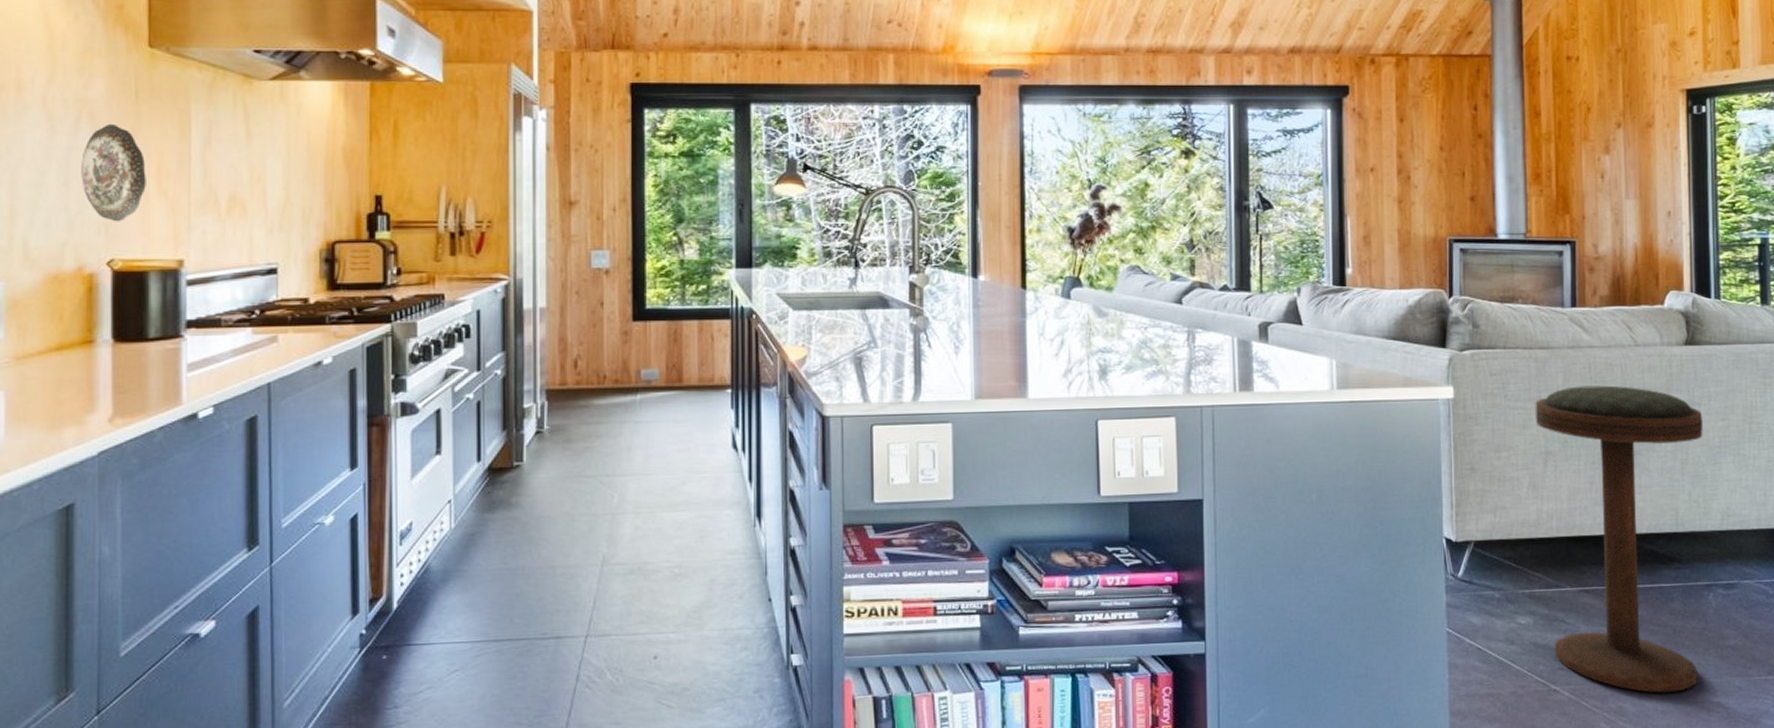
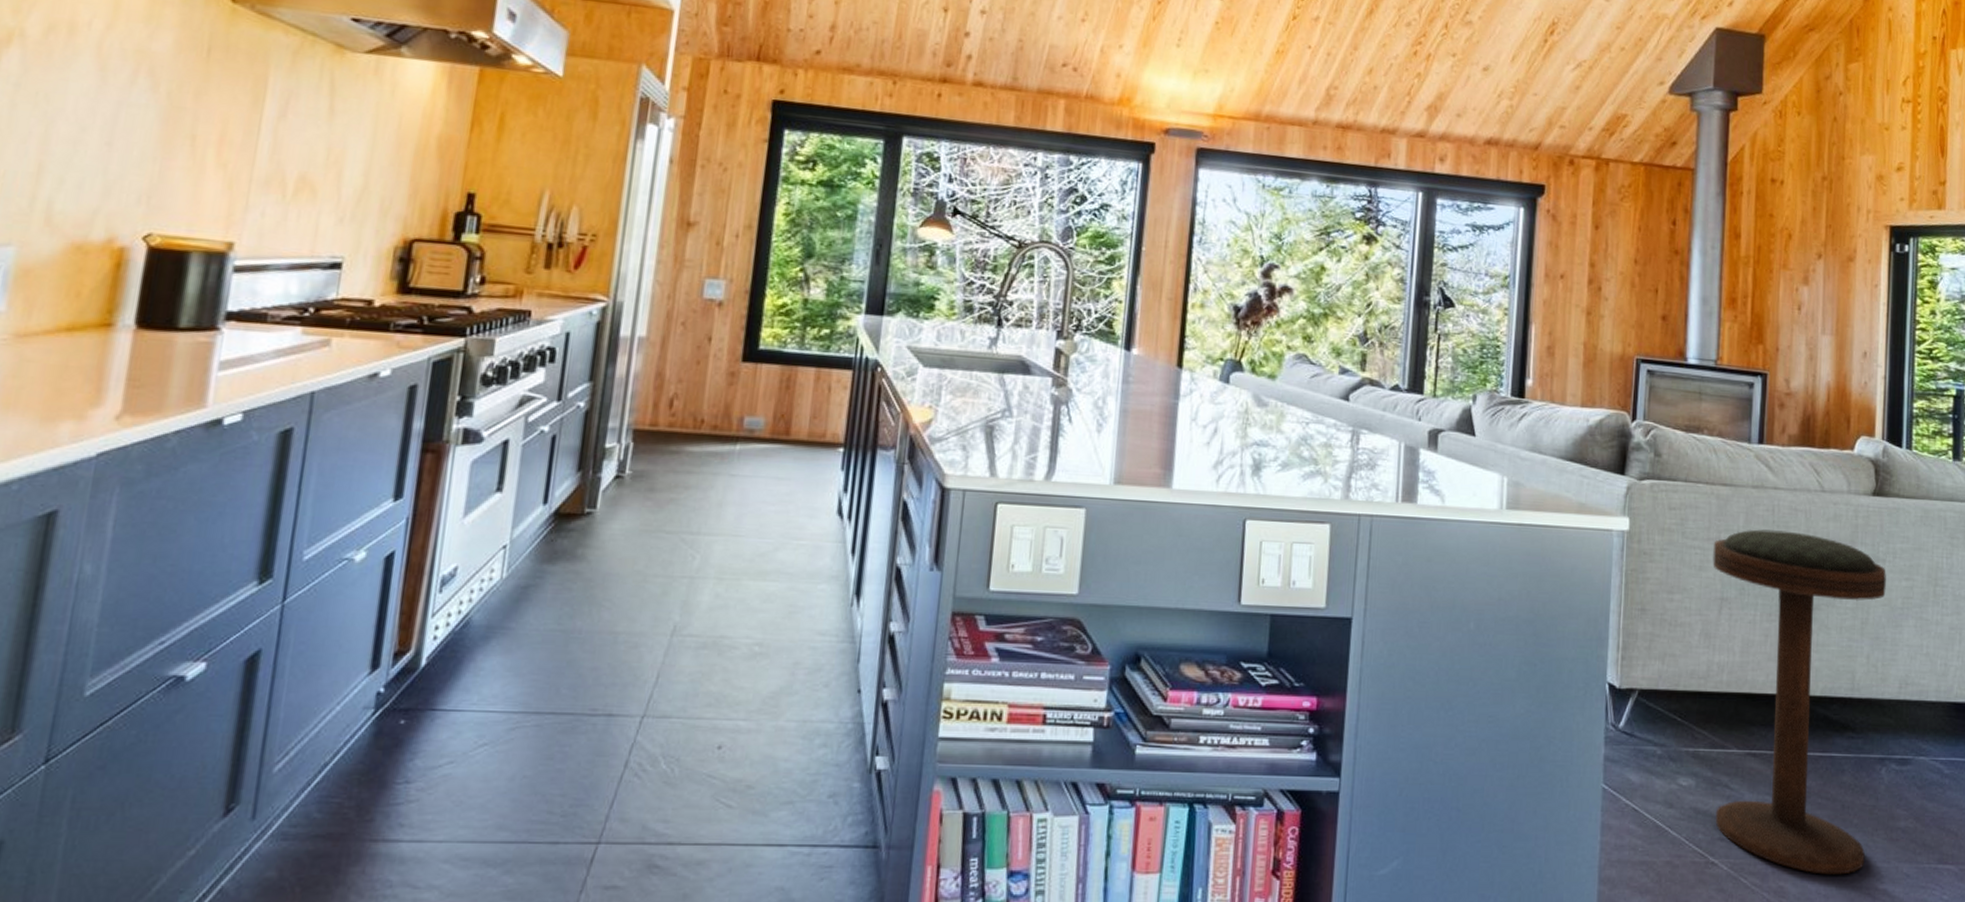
decorative plate: present [81,123,146,222] -> none [128,81,207,193]

